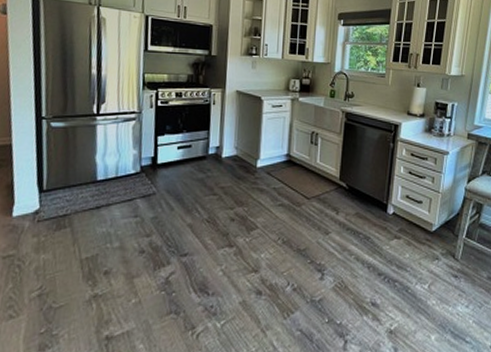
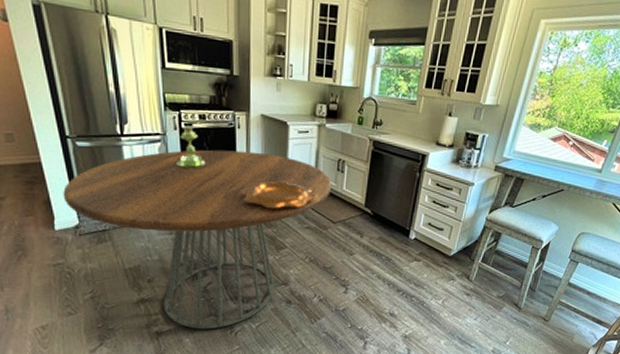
dining table: none [27,126,306,332] -> present [63,149,332,330]
candlestick: none [149,103,179,145] -> present [176,125,205,168]
decorative bowl: none [213,157,290,186] -> present [242,182,317,209]

